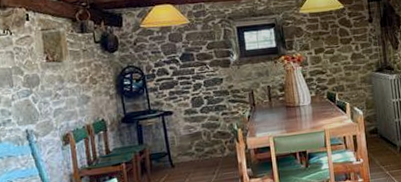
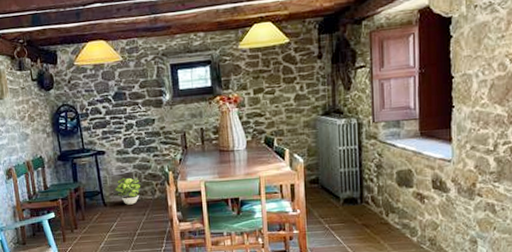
potted plant: none [182,137,209,165] -> present [114,178,140,205]

